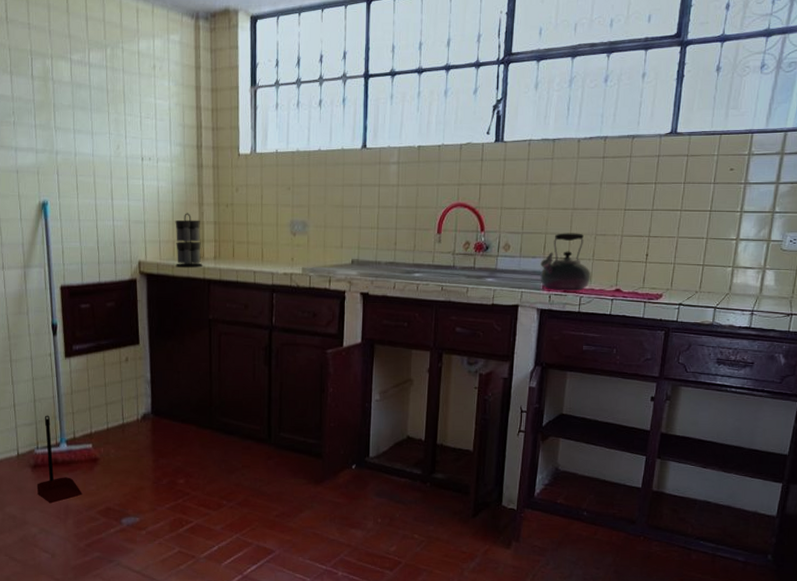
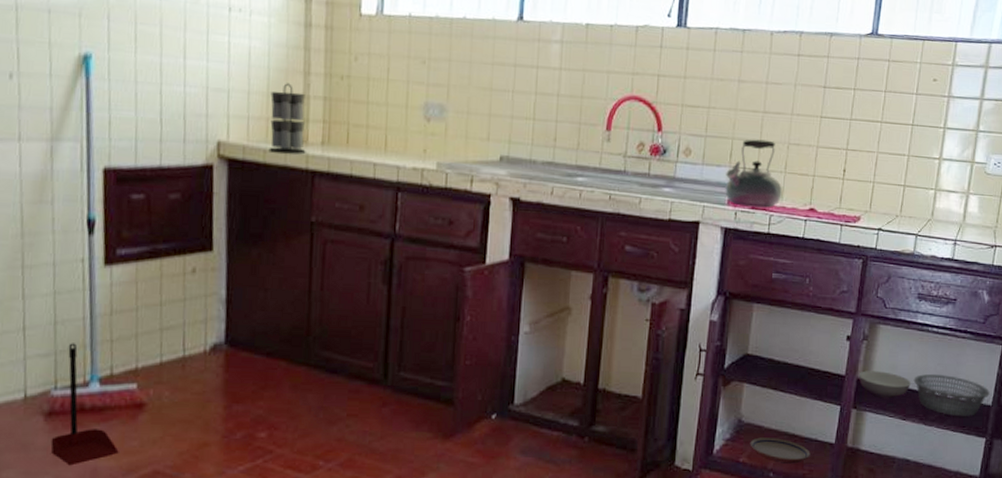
plate: none [566,483,620,505] -> present [749,437,810,464]
bowl: none [662,426,712,450] -> present [858,371,912,399]
colander: none [713,428,786,464] -> present [913,374,990,416]

